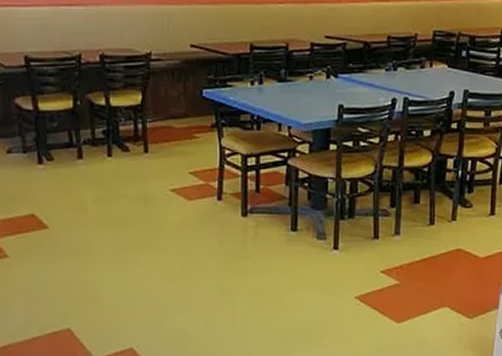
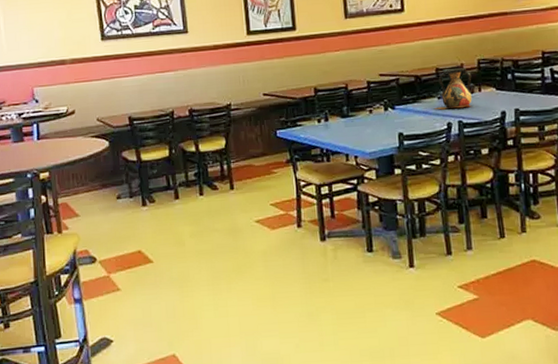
vase: none [380,38,425,84] -> present [434,68,472,110]

